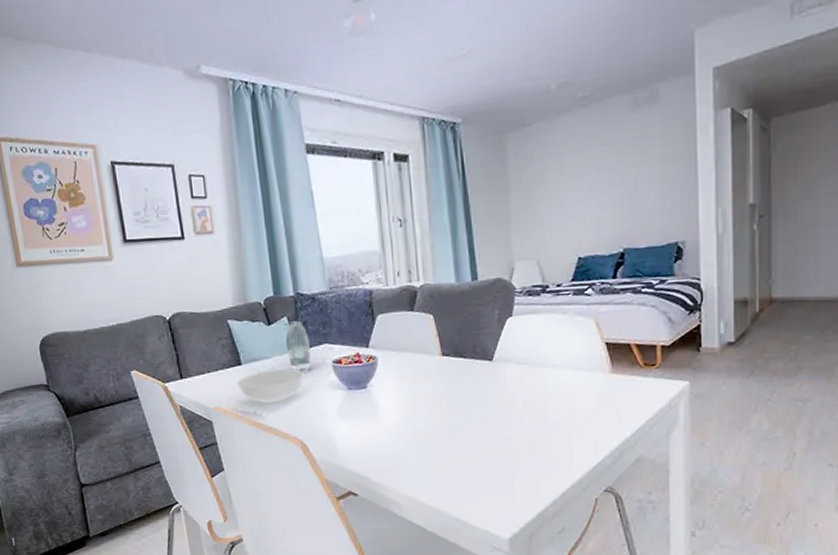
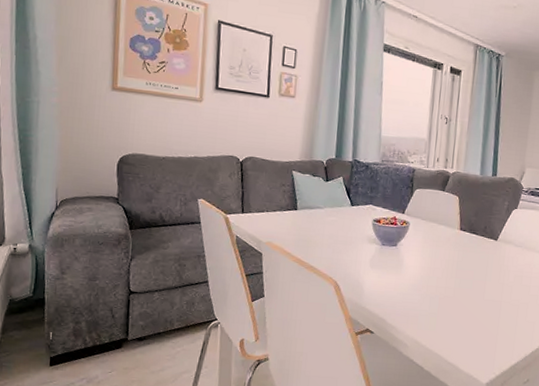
bowl: present [237,368,304,404] -> none [290,218,348,247]
vase: present [285,320,311,373] -> none [337,181,358,226]

